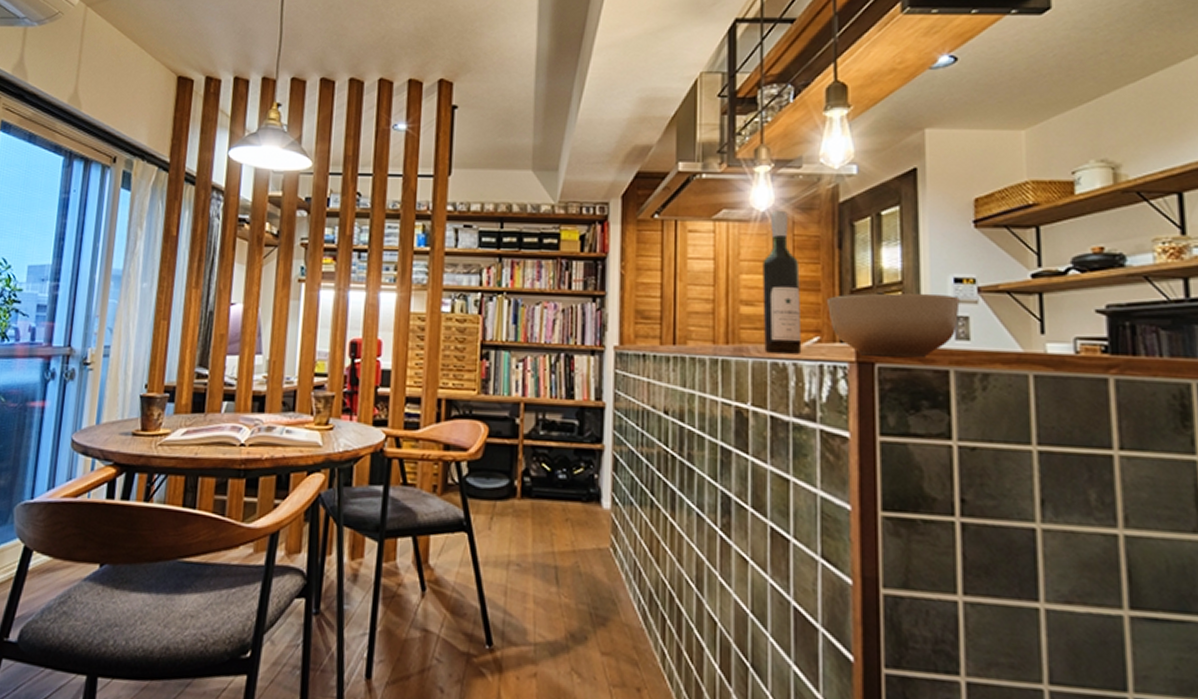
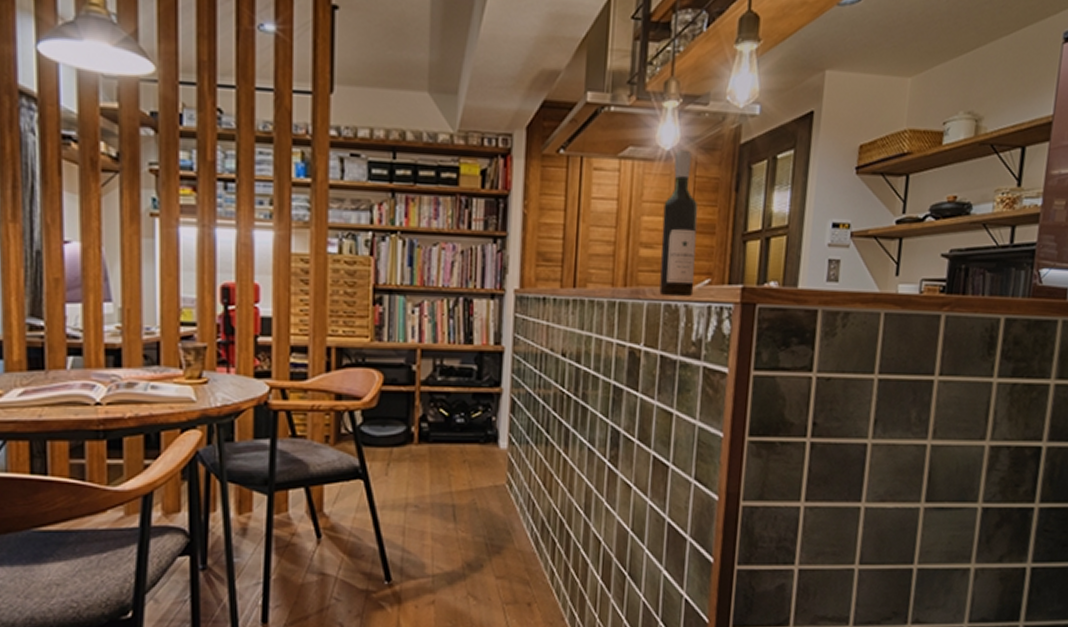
bowl: present [826,293,960,359] -> none [719,236,835,299]

